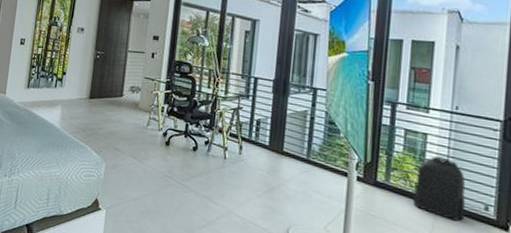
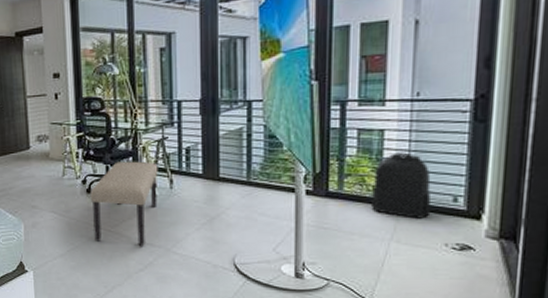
bench: none [166,121,231,203] -> present [90,161,158,246]

